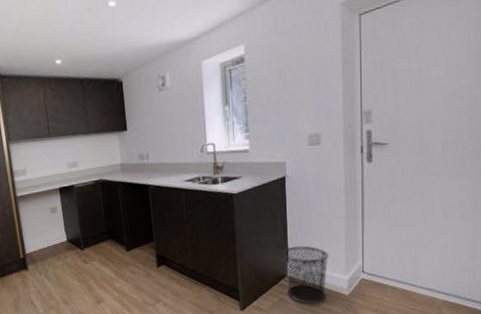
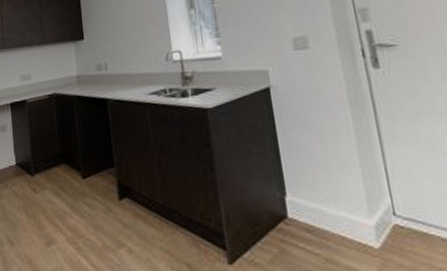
waste bin: present [282,246,329,304] -> none [276,176,347,259]

